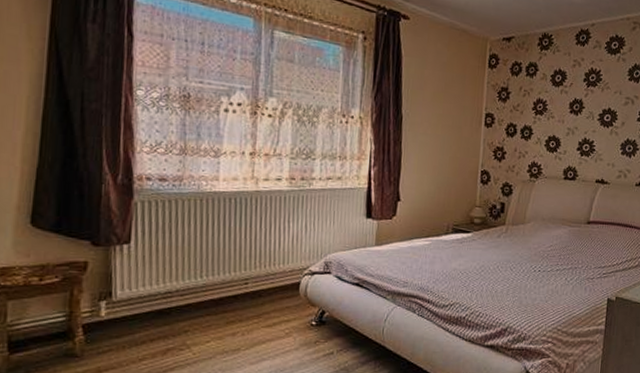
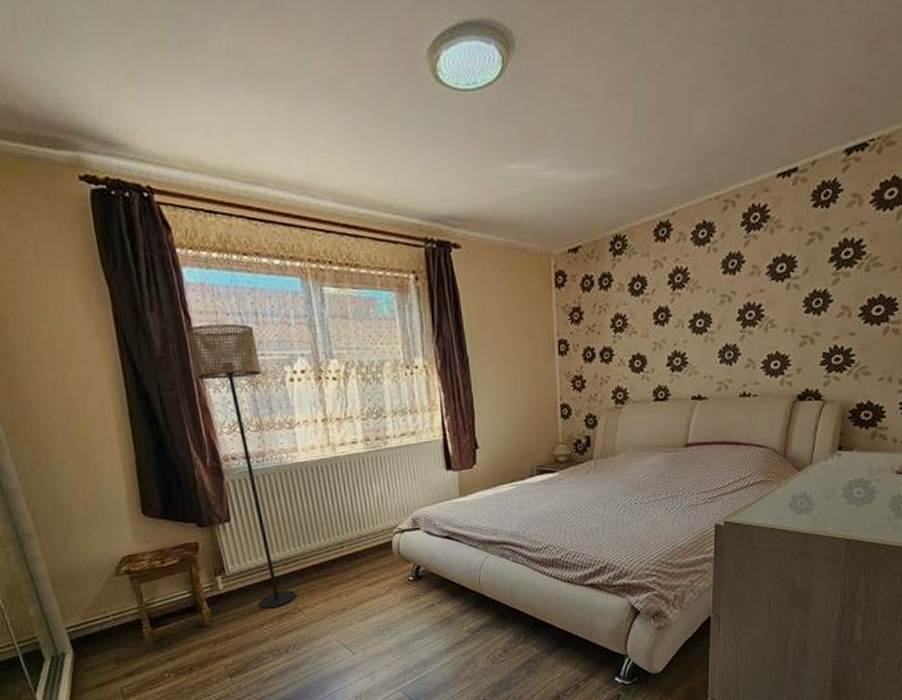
floor lamp: none [126,44,198,342] -> present [186,323,296,609]

